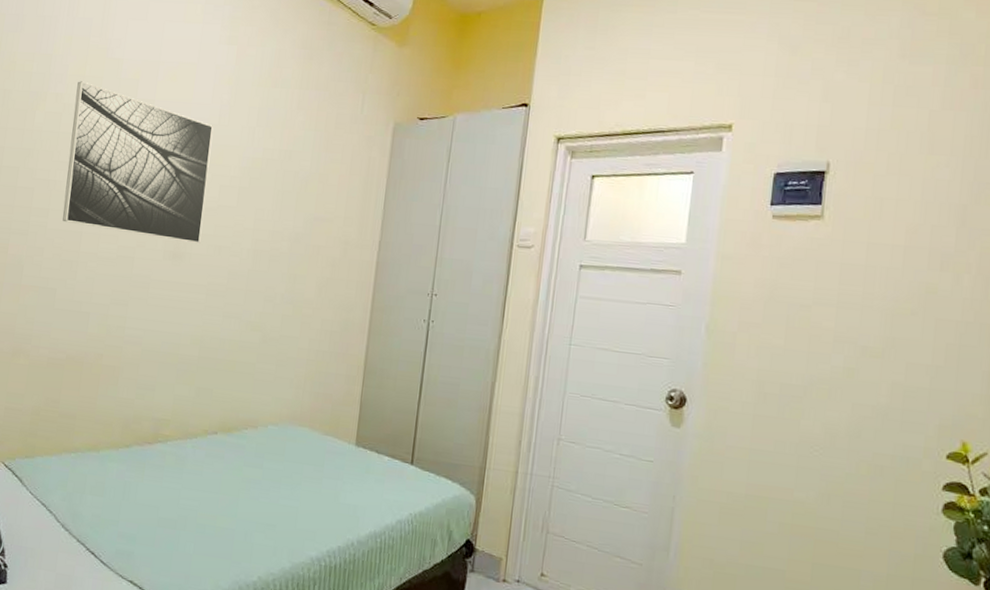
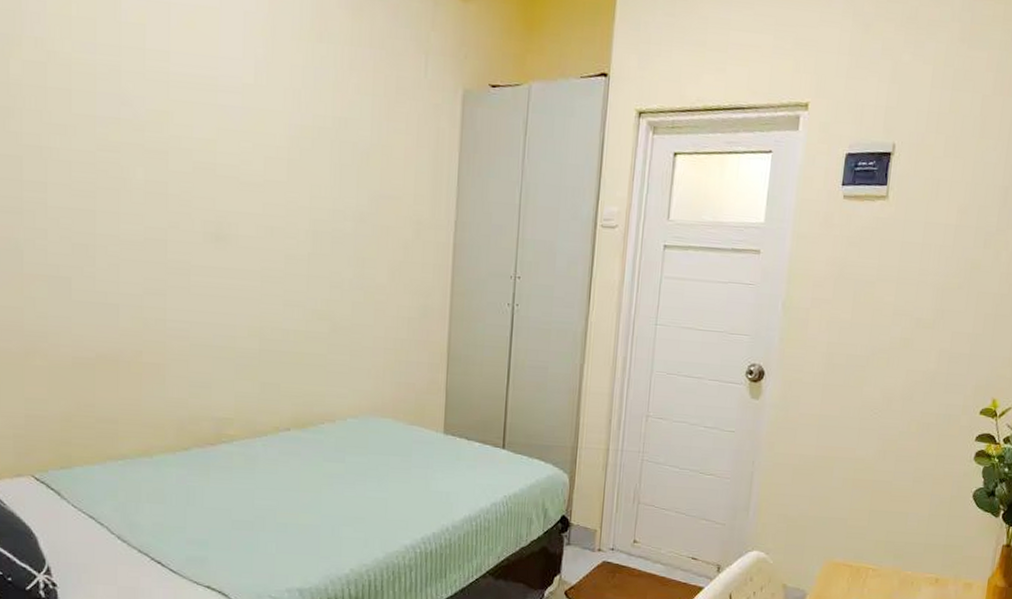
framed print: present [62,81,214,243] -> none [62,22,249,224]

